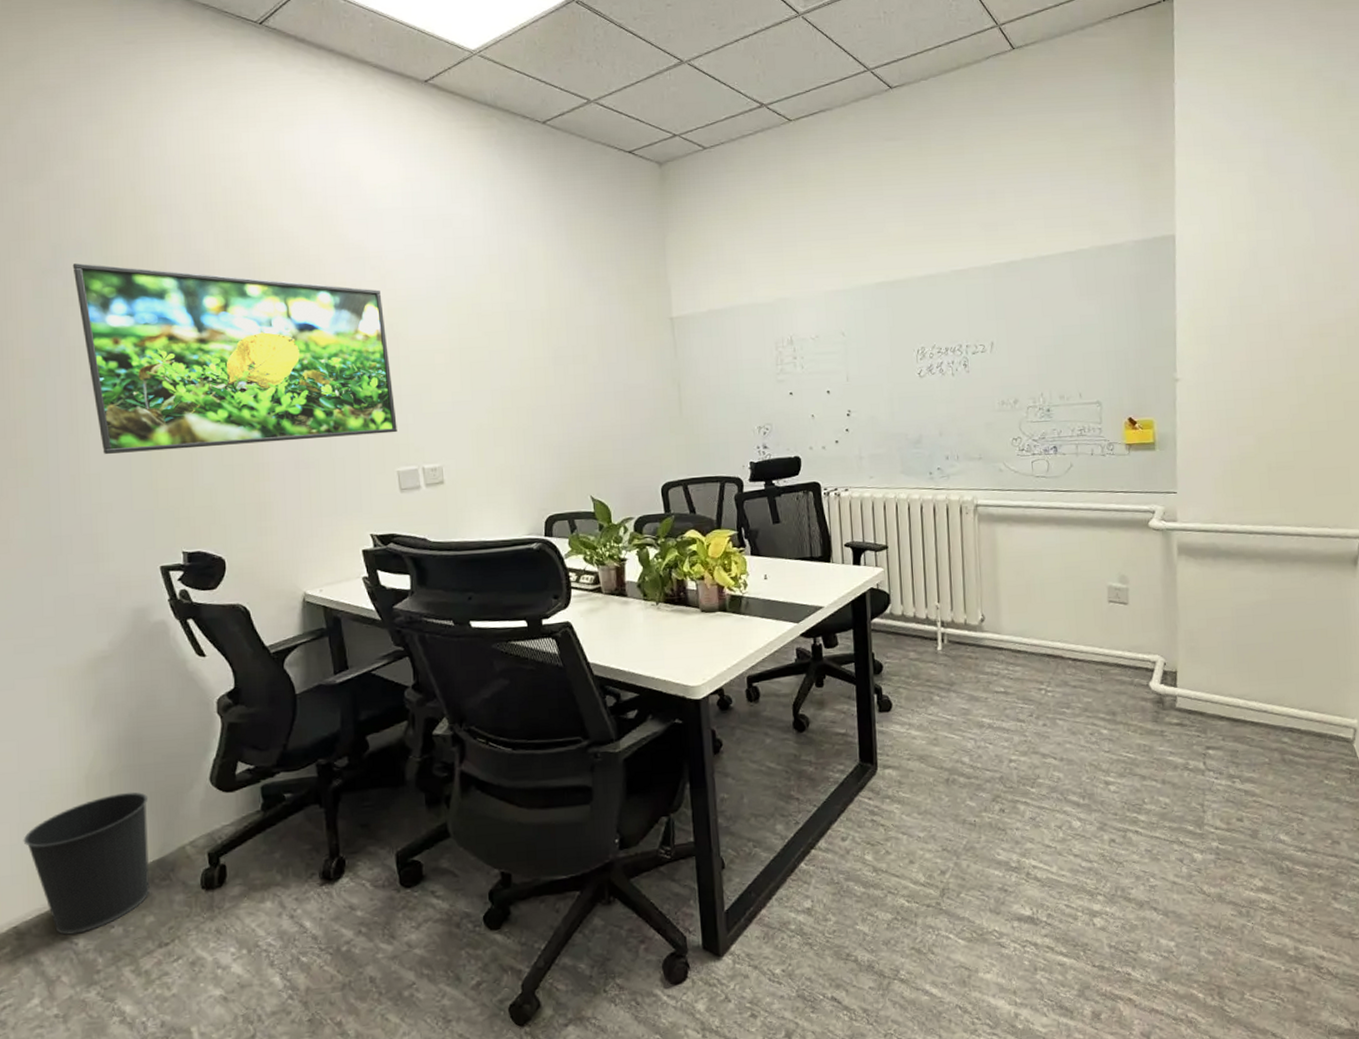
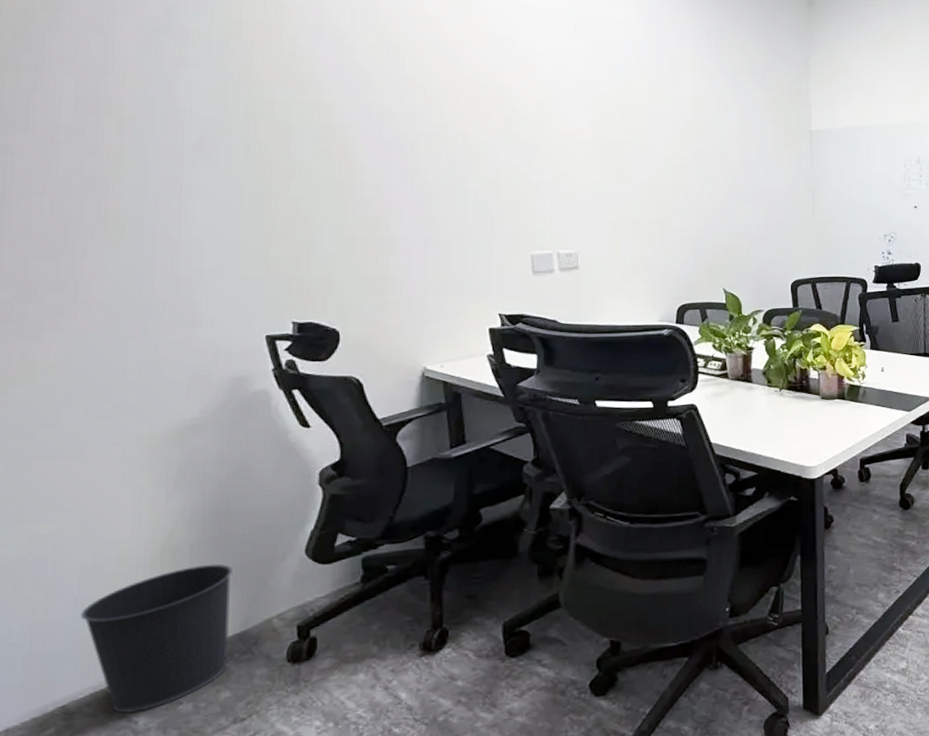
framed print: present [72,262,397,454] -> none [189,23,534,219]

